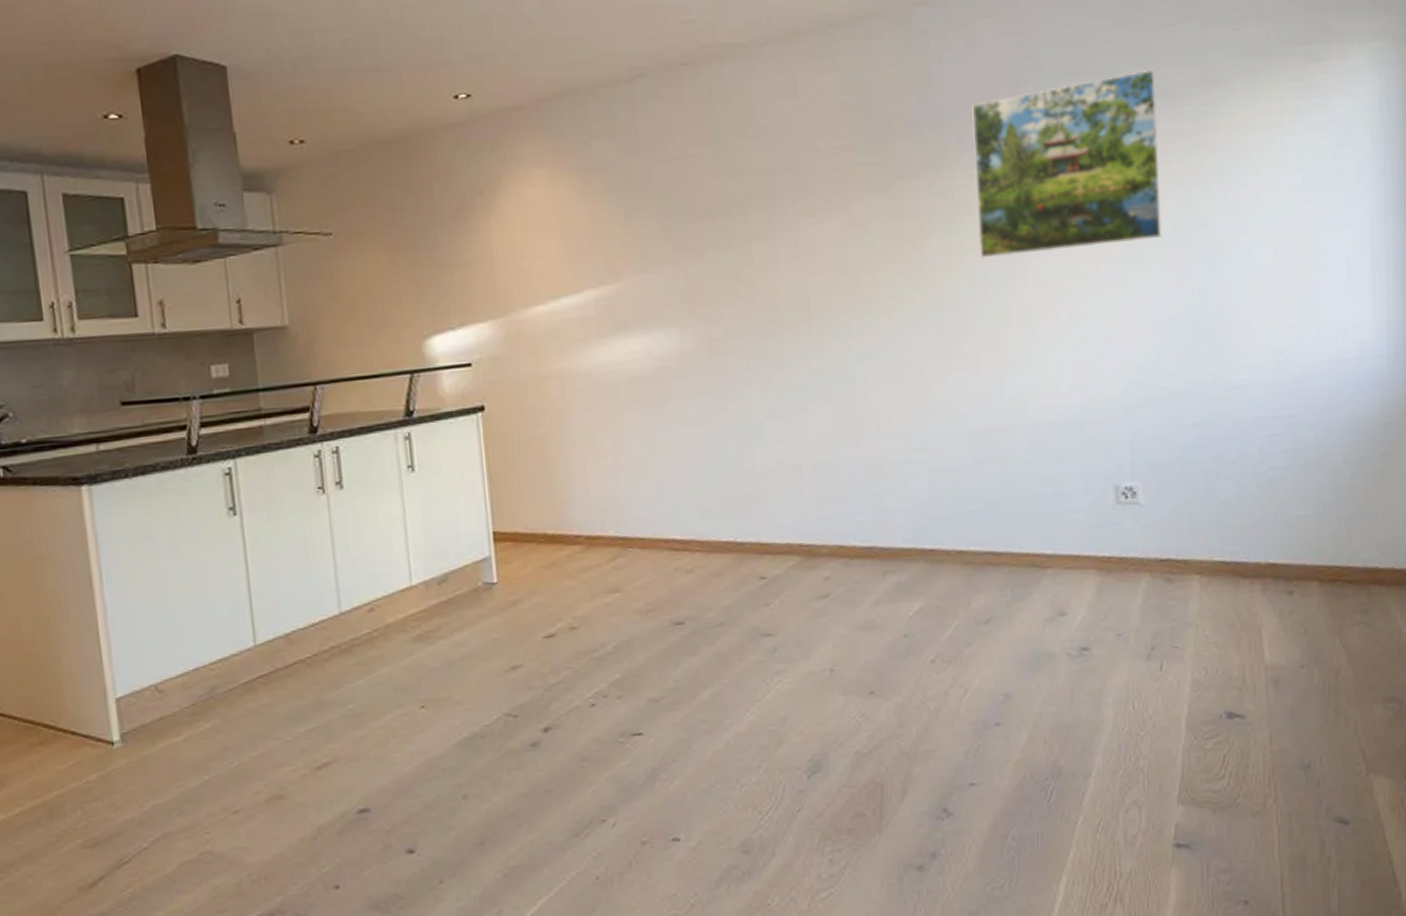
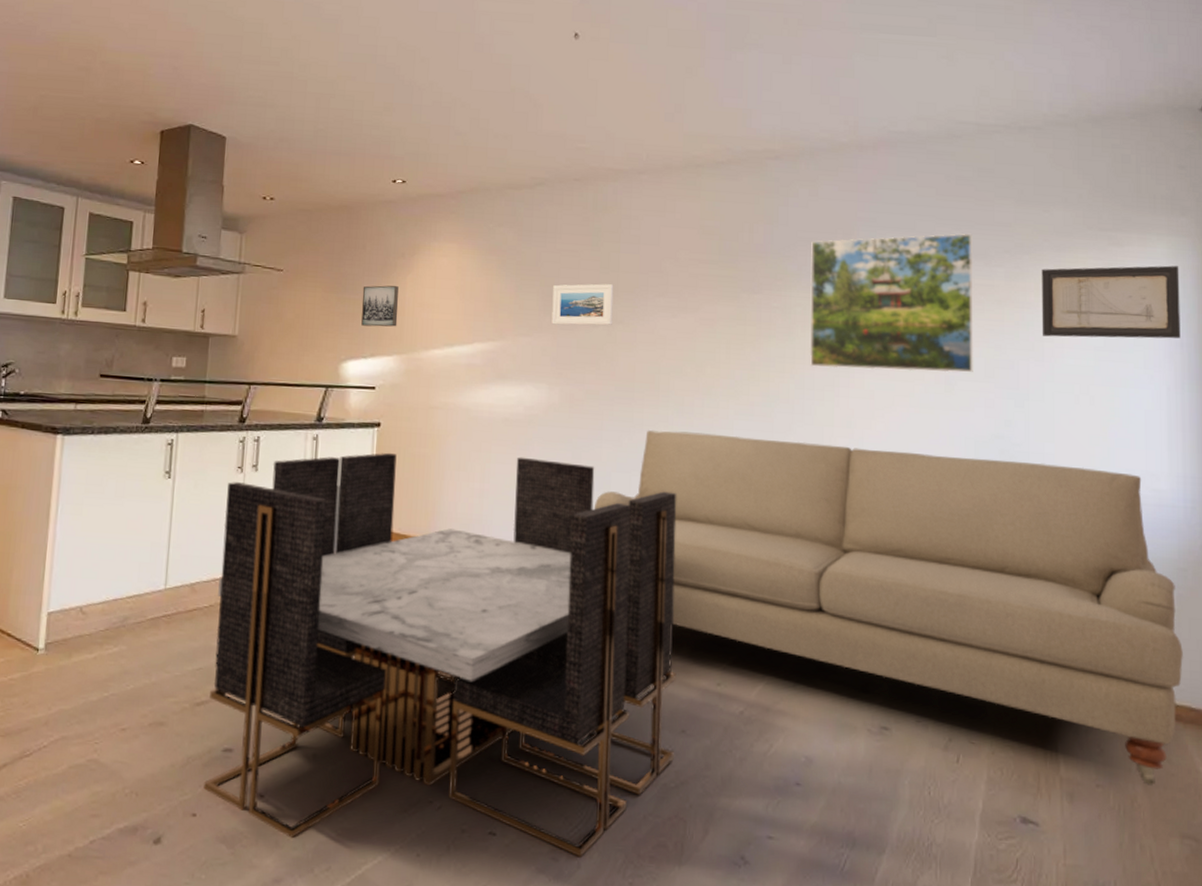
dining table: none [309,416,864,889] -> present [203,452,677,858]
wall art: none [437,232,487,290] -> present [361,285,399,327]
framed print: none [671,192,747,253] -> present [551,283,614,326]
sofa: none [748,327,1386,656] -> present [593,429,1183,785]
wall art: none [1233,77,1384,183] -> present [1041,265,1181,339]

